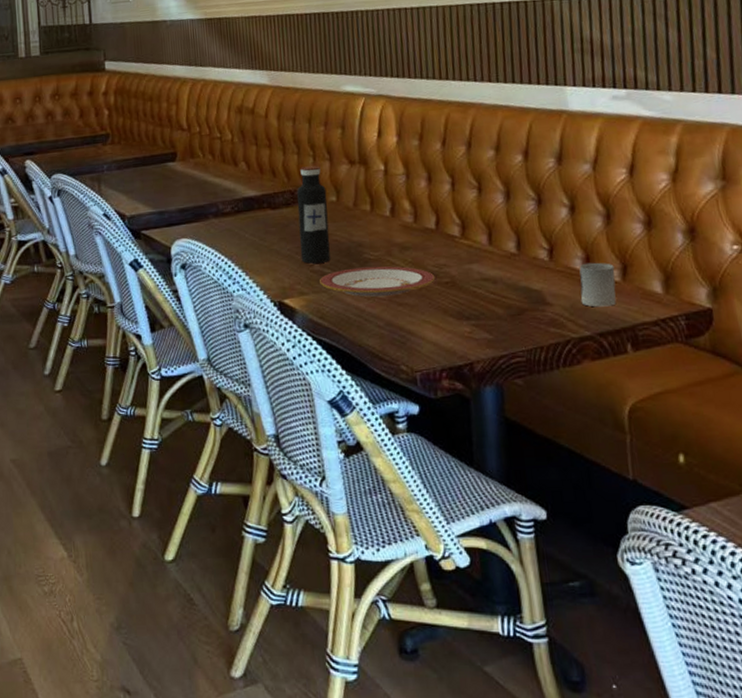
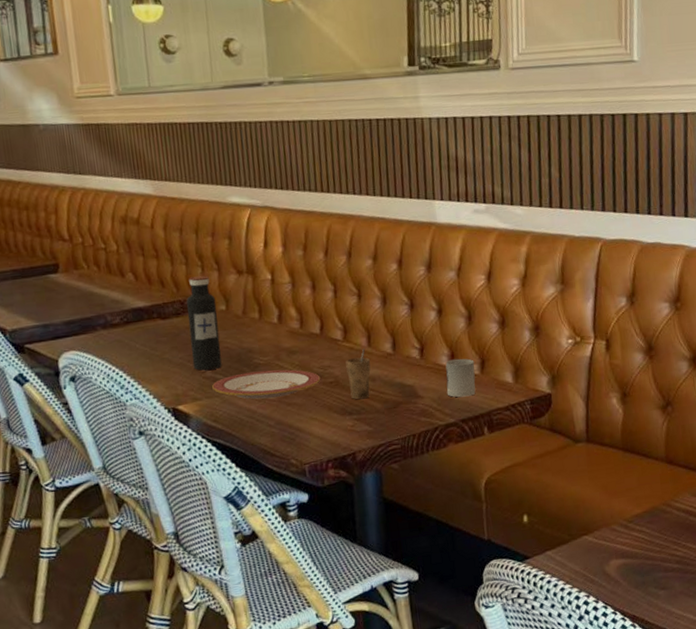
cup: none [463,247,492,303] -> present [345,348,371,400]

